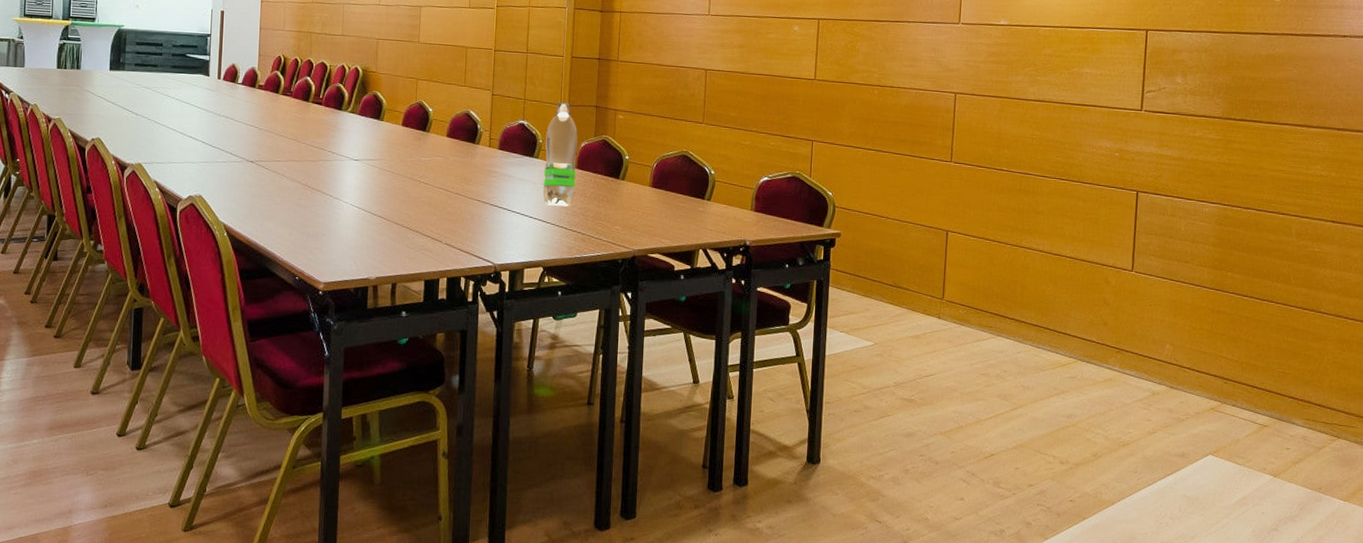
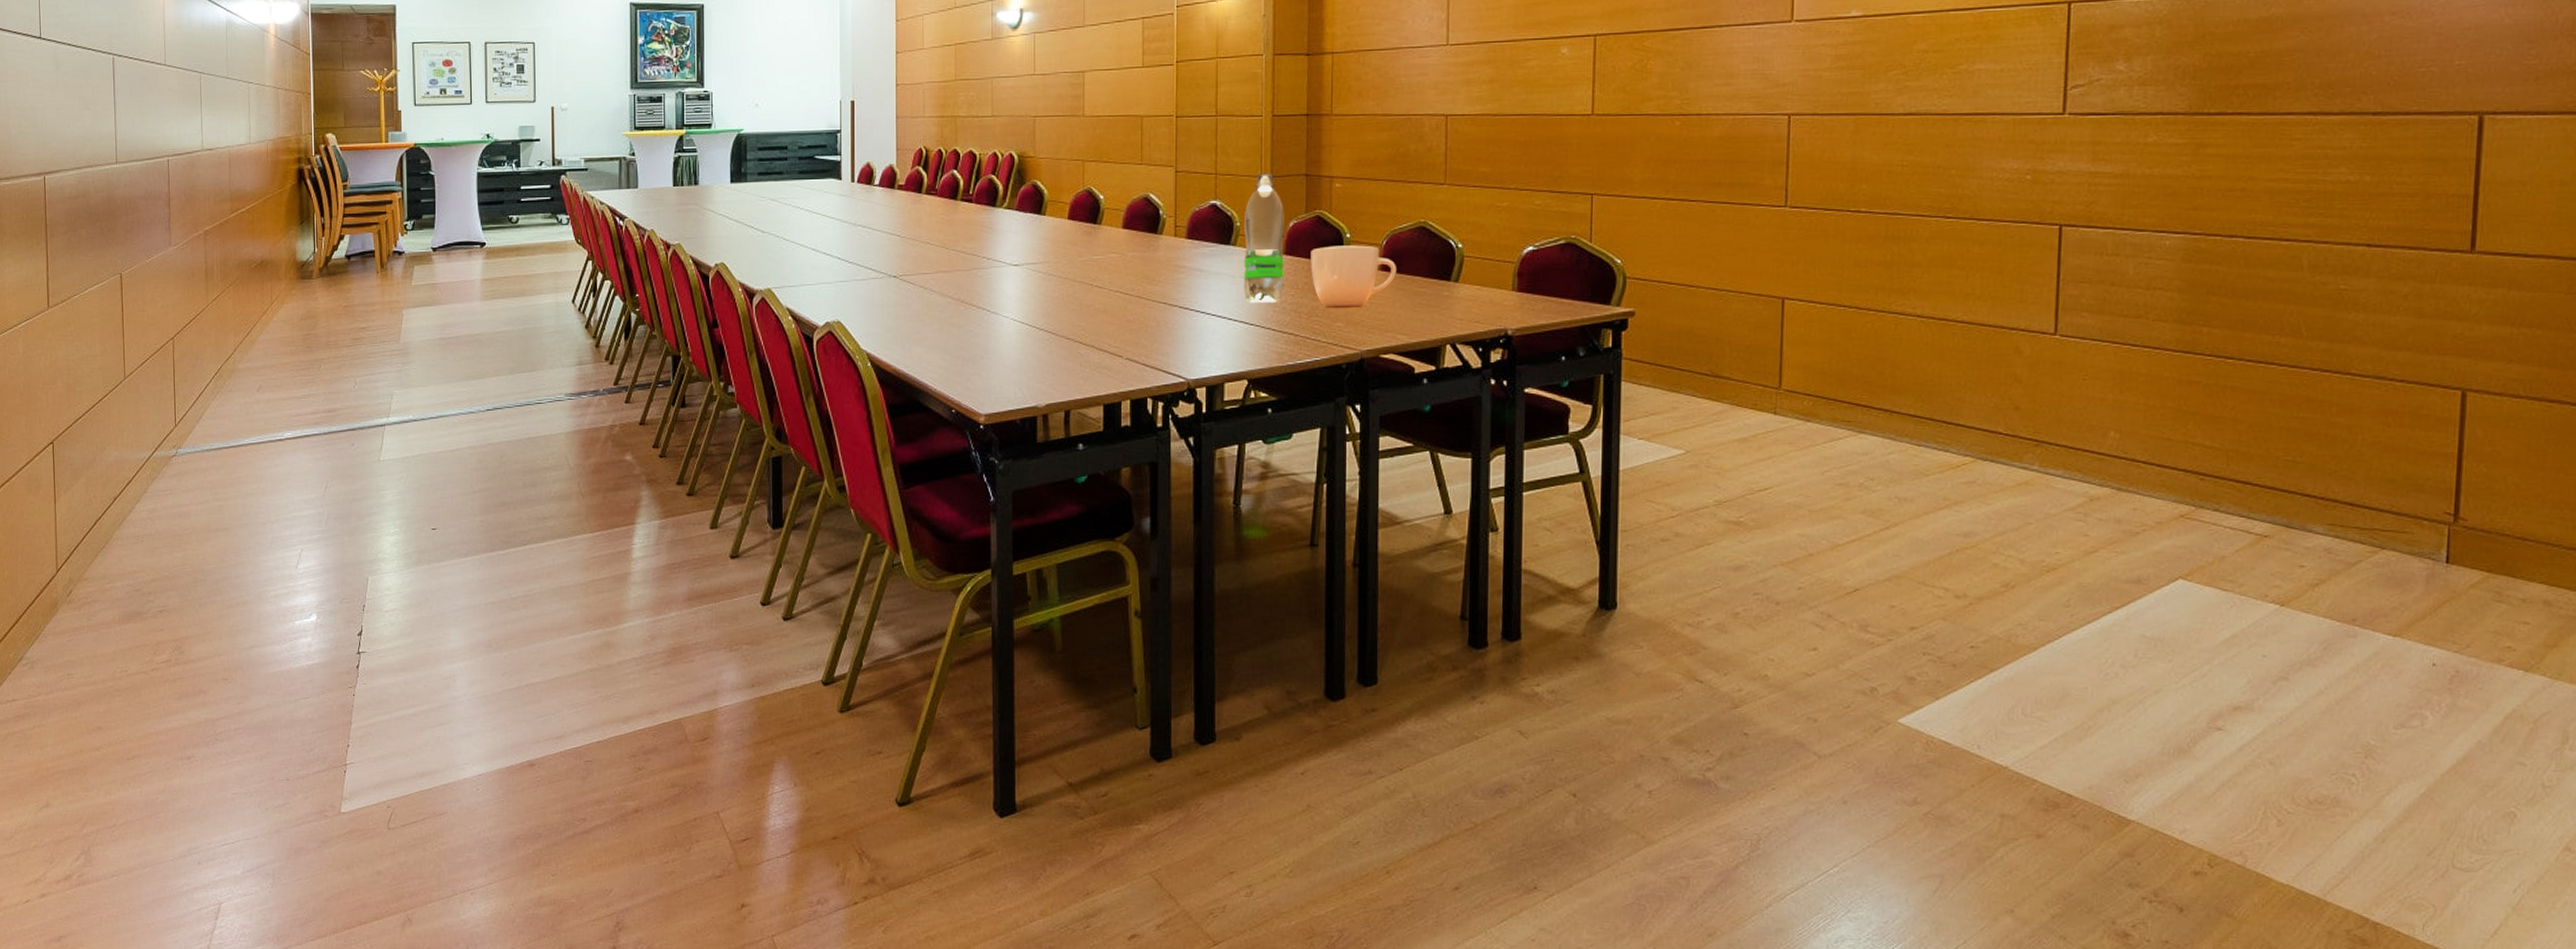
cup: none [597,164,663,216] -> present [1311,245,1396,309]

